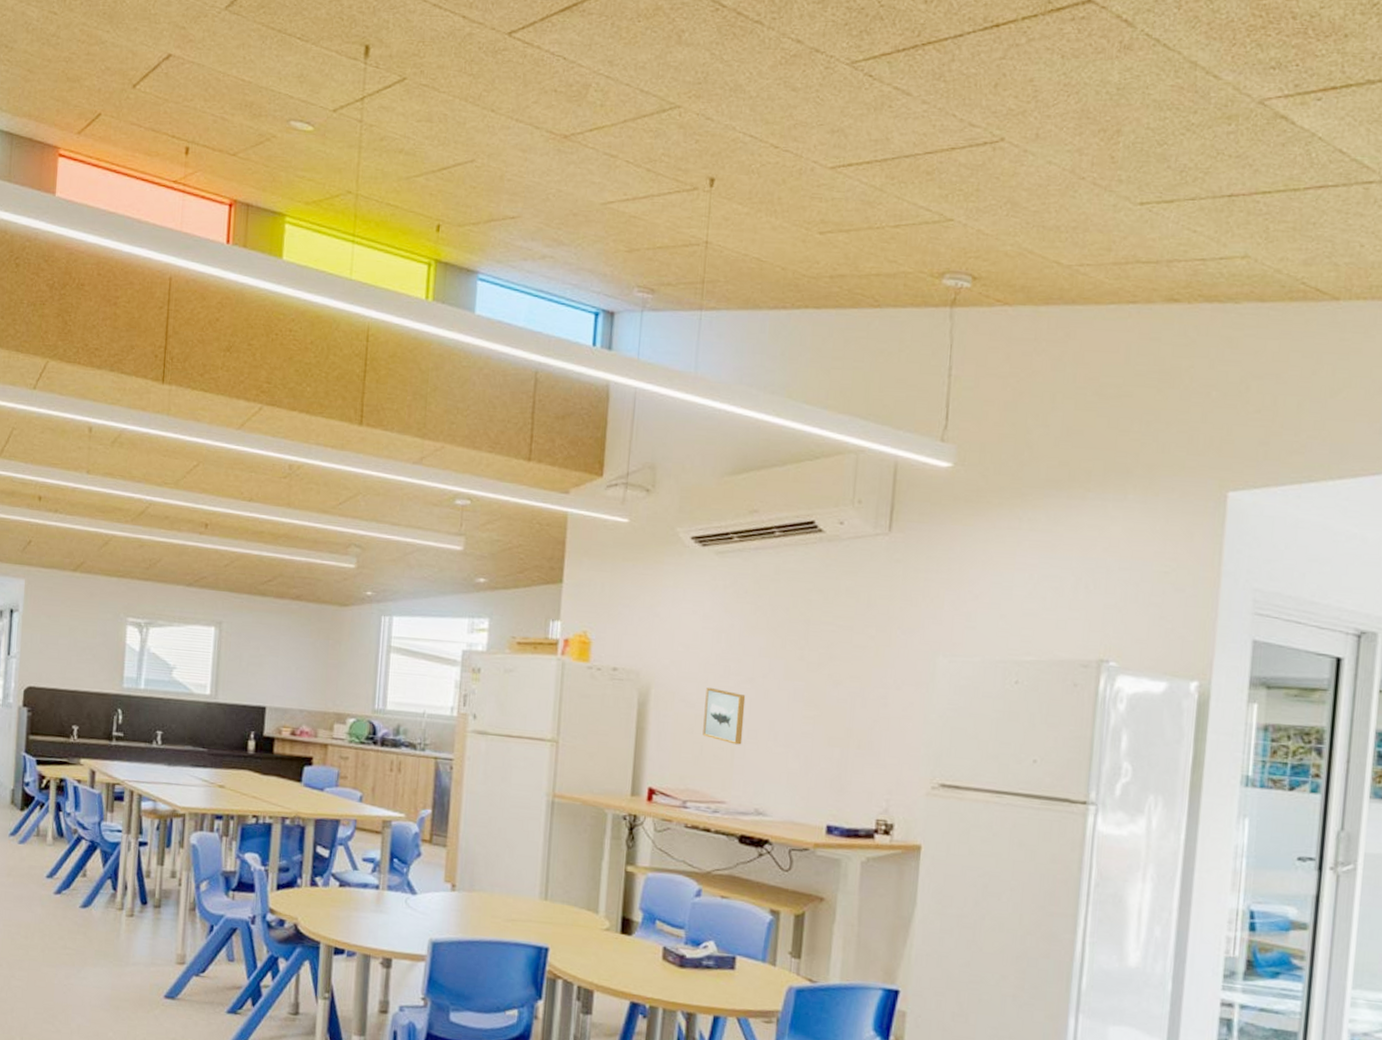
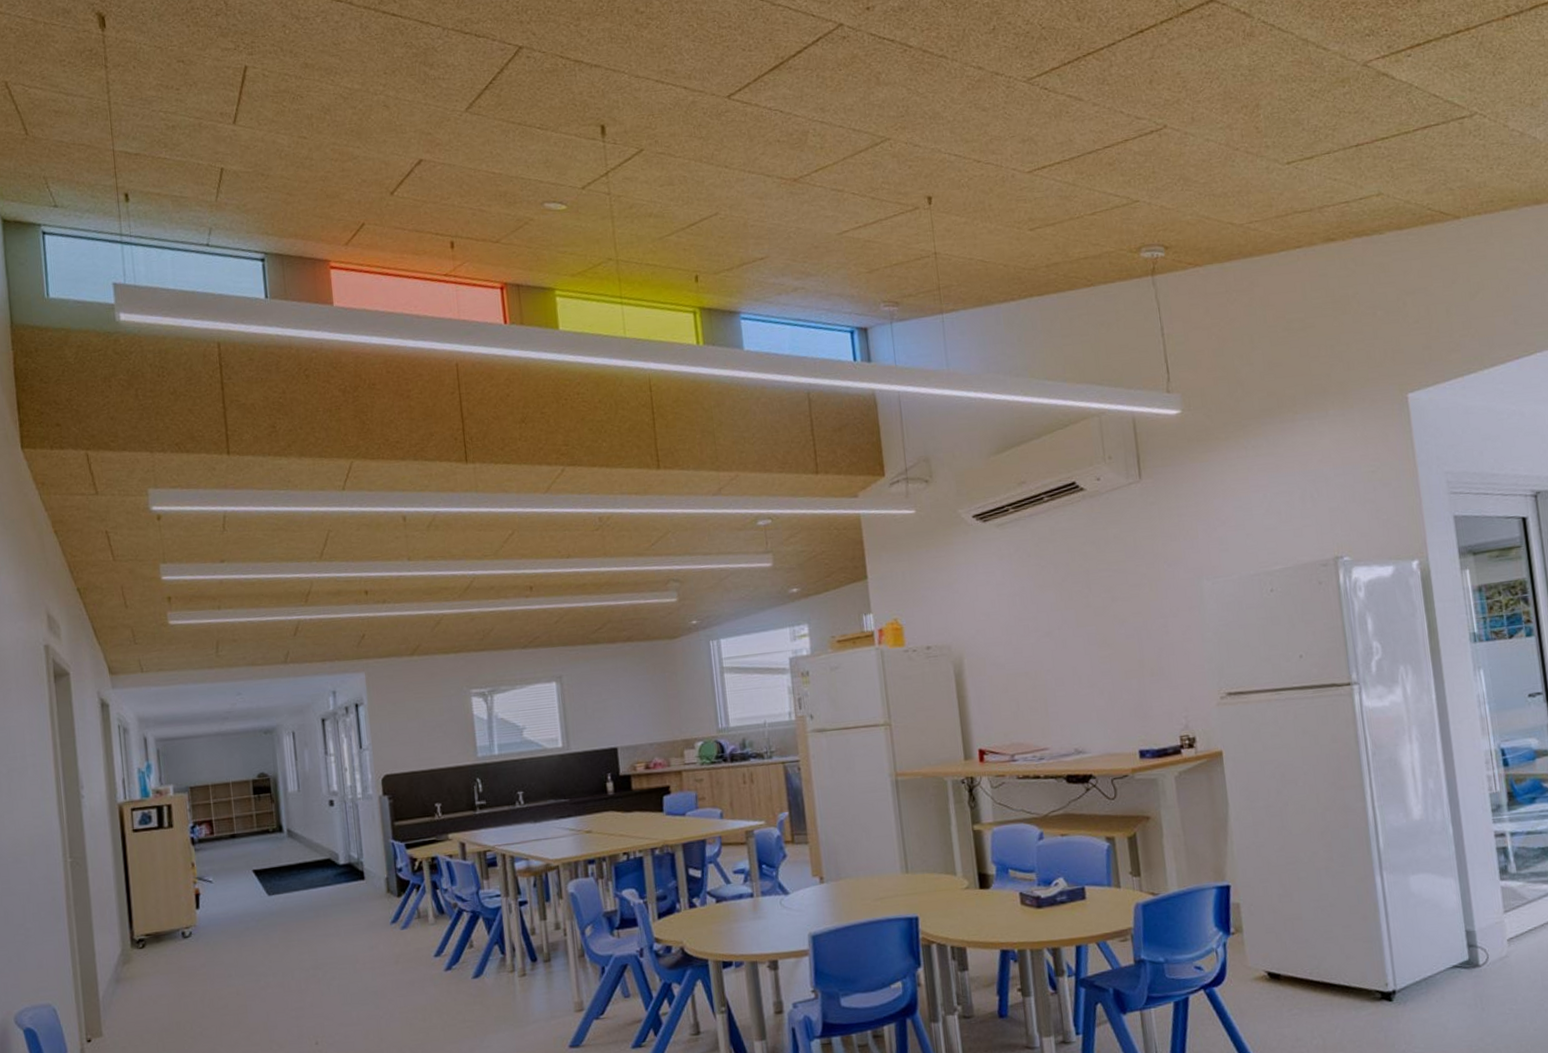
wall art: present [703,688,746,745] -> none [1011,647,1052,695]

